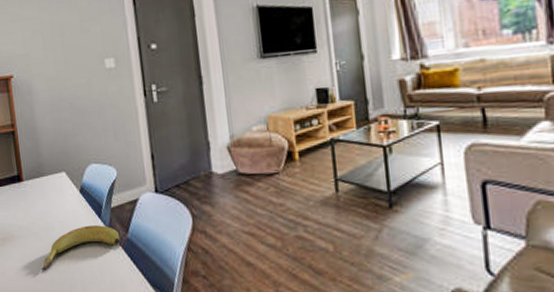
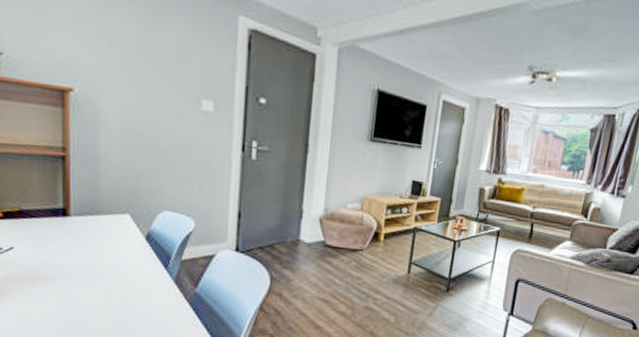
banana: present [41,225,121,271] -> none [81,275,187,317]

